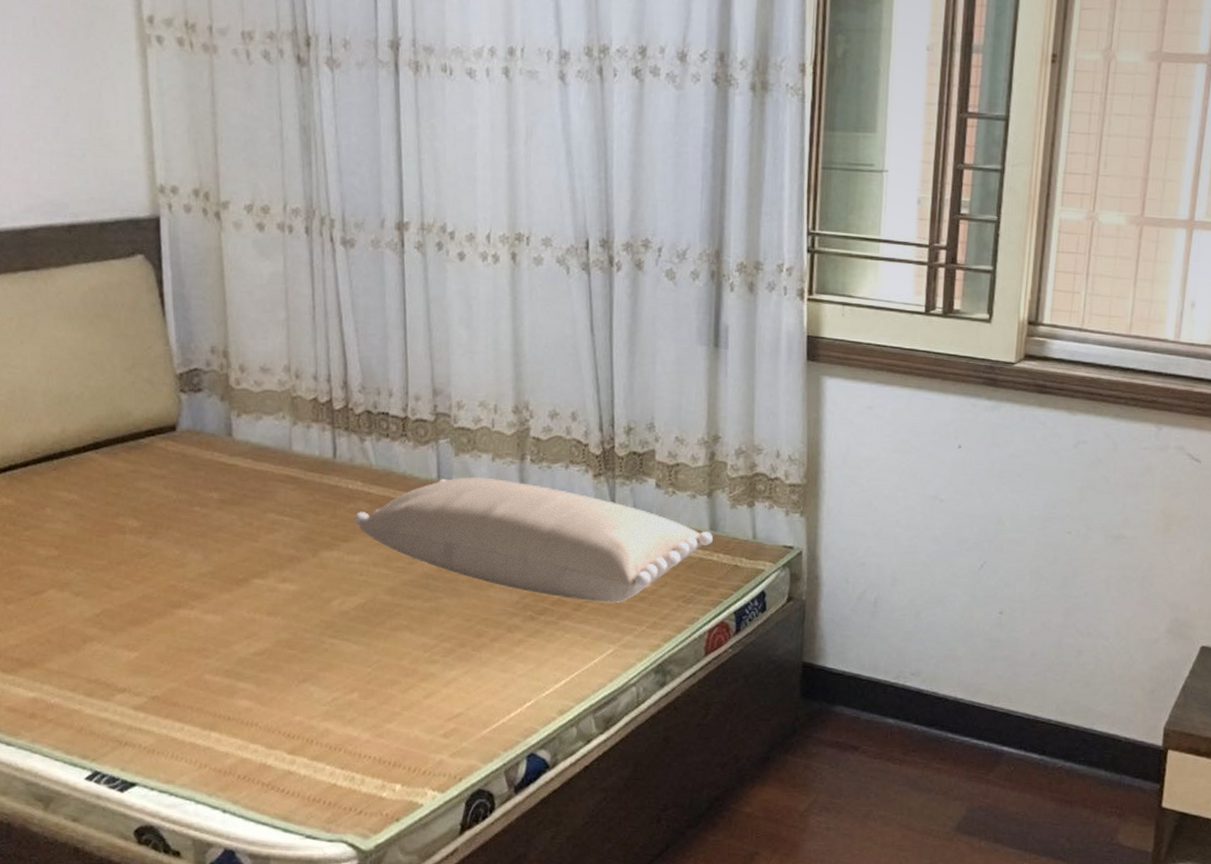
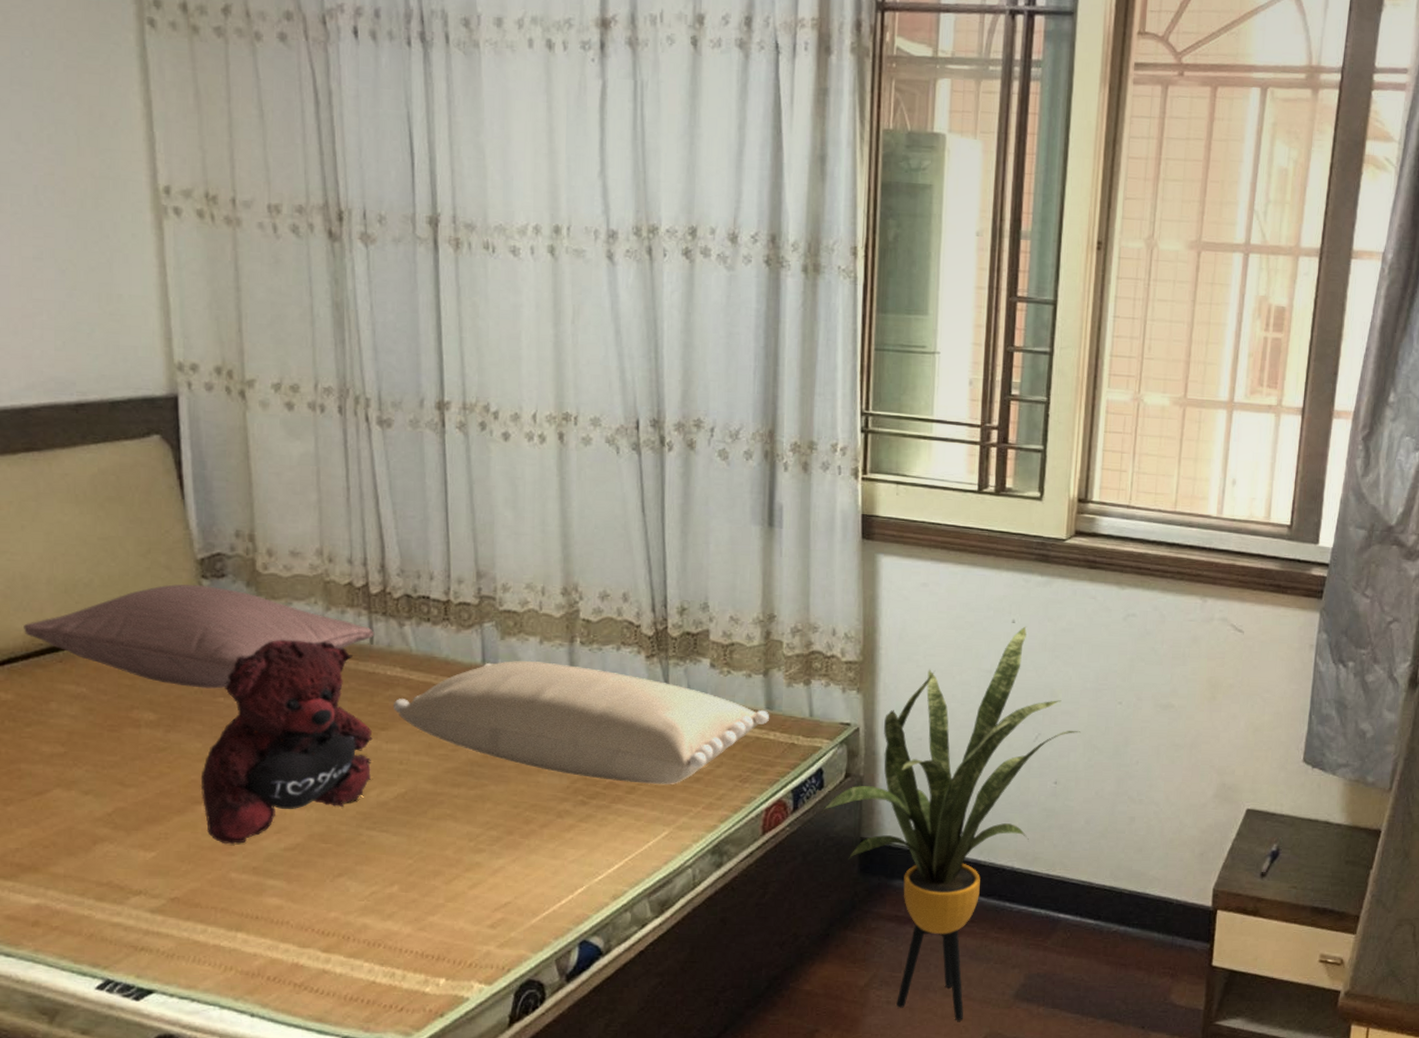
pillow: none [23,397,338,499] -> present [24,584,375,689]
teddy bear: none [178,452,335,648] -> present [200,639,373,845]
house plant: none [764,451,1028,850] -> present [822,626,1081,1020]

